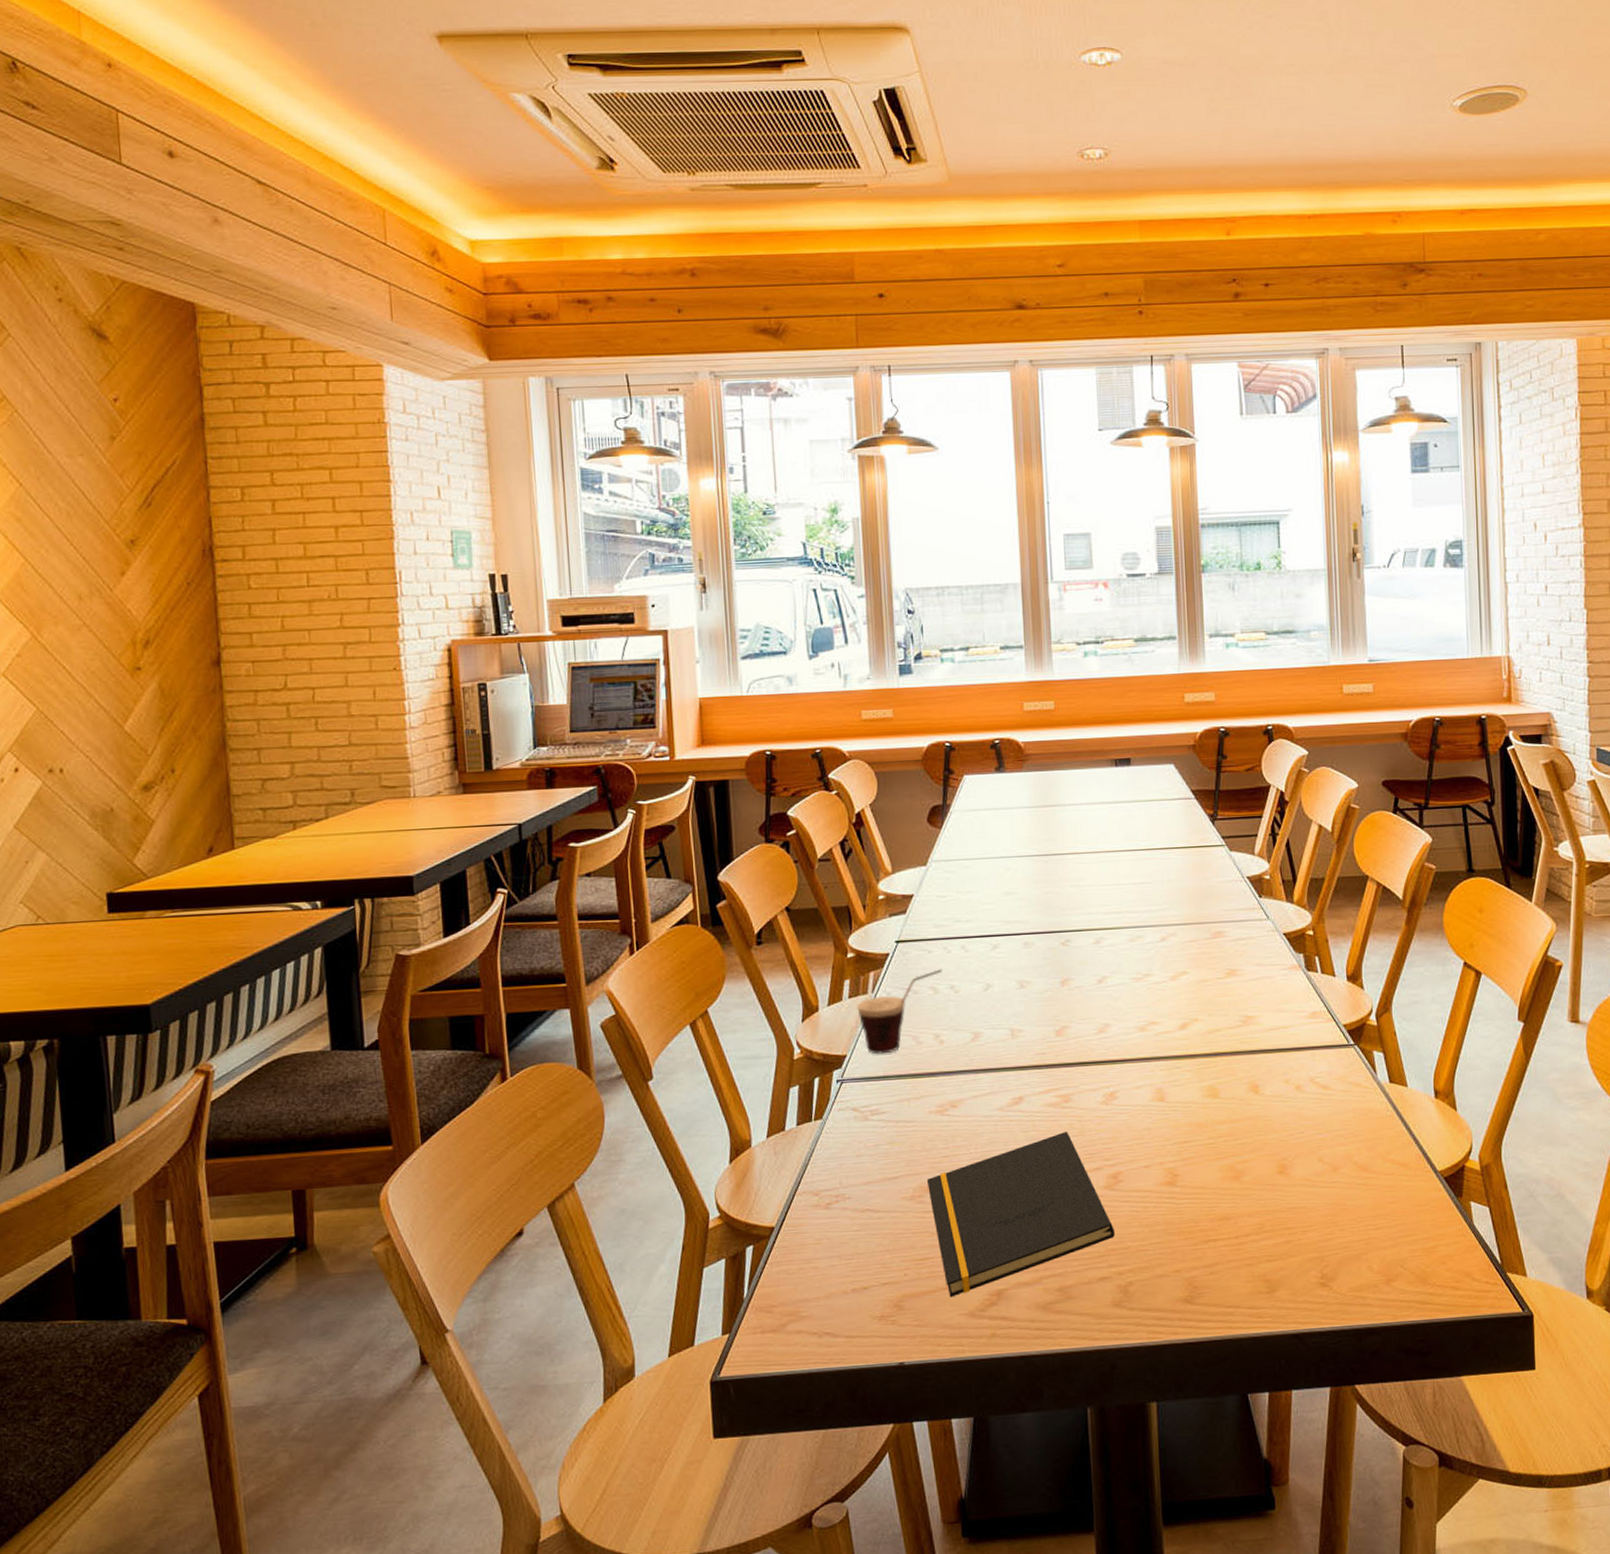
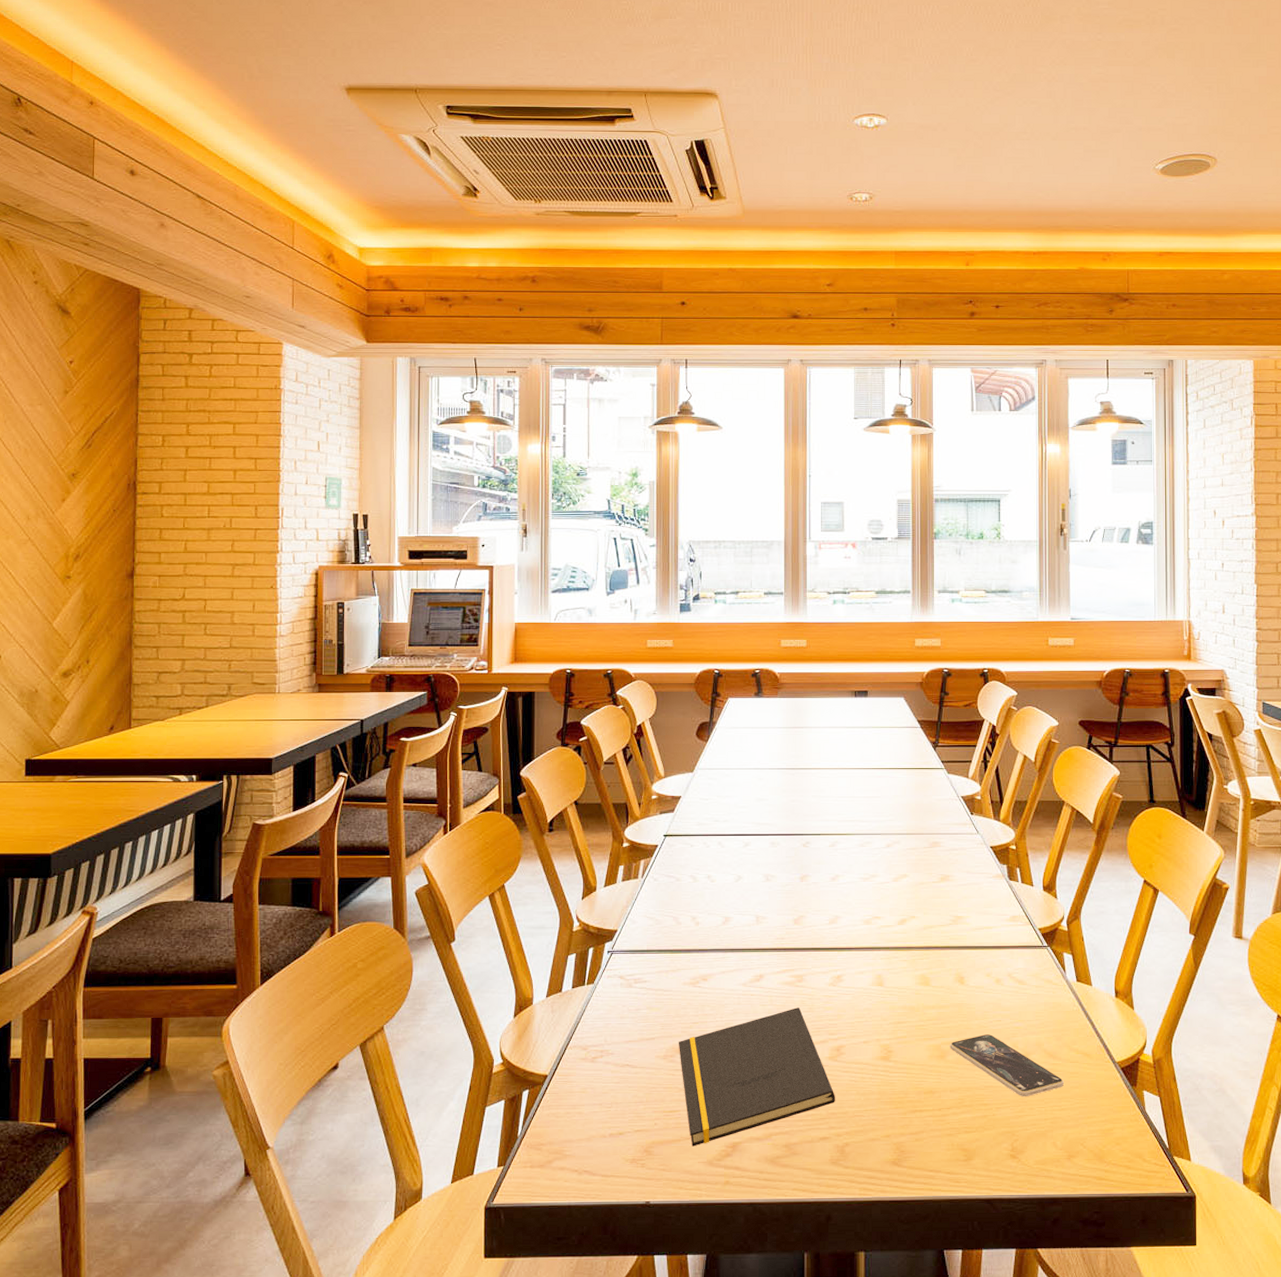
cup: present [856,969,942,1054] -> none [627,861,701,931]
smartphone: none [1245,1149,1379,1218] -> present [950,1034,1064,1097]

